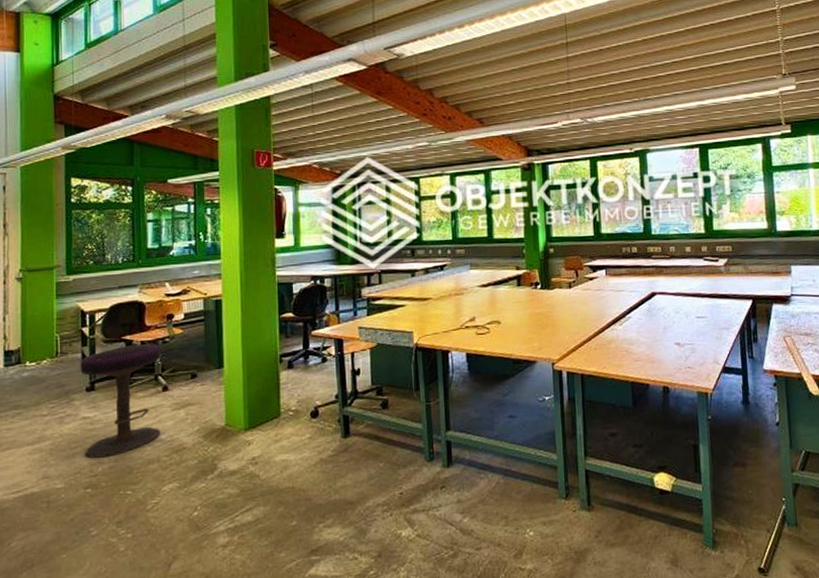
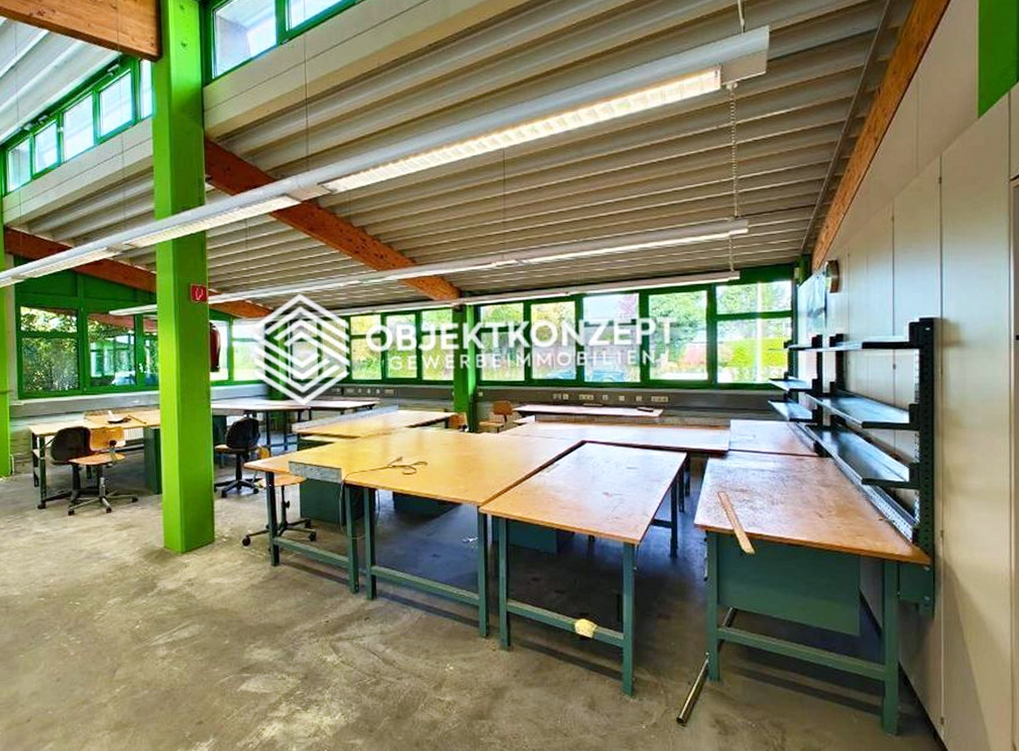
stool: present [80,344,162,458] -> none [32,468,106,570]

